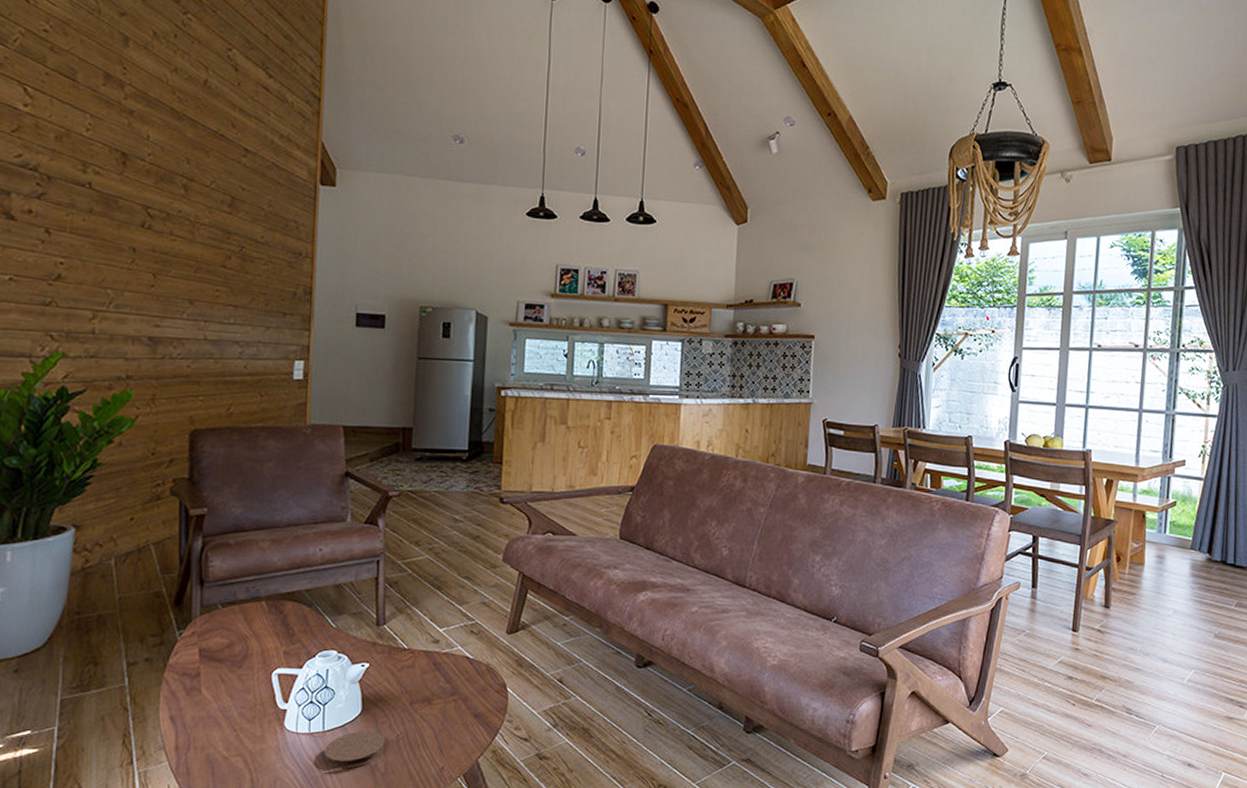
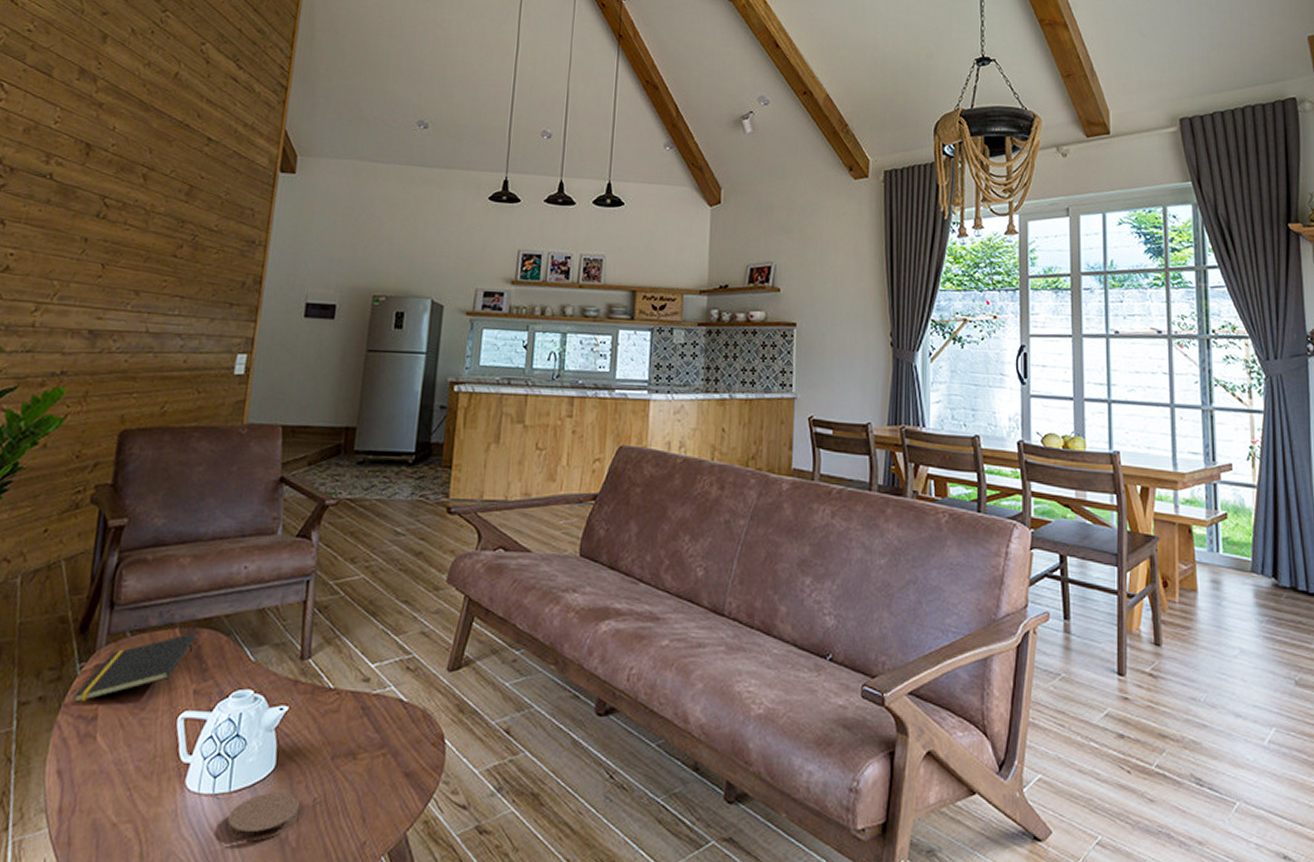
notepad: none [177,605,280,664] -> present [74,633,195,704]

